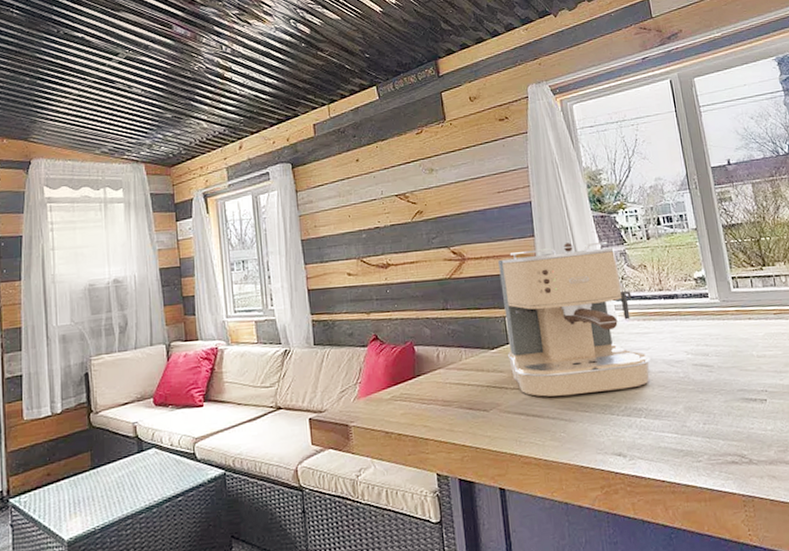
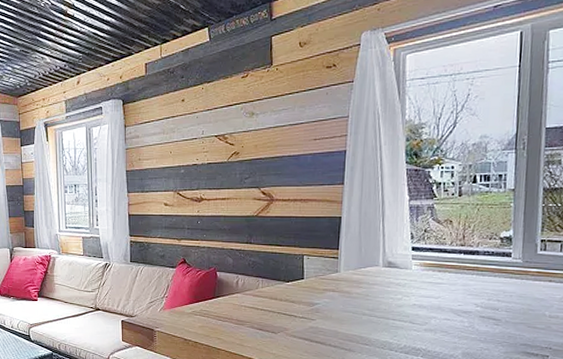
coffee maker: present [498,242,650,397] -> none [301,193,438,330]

